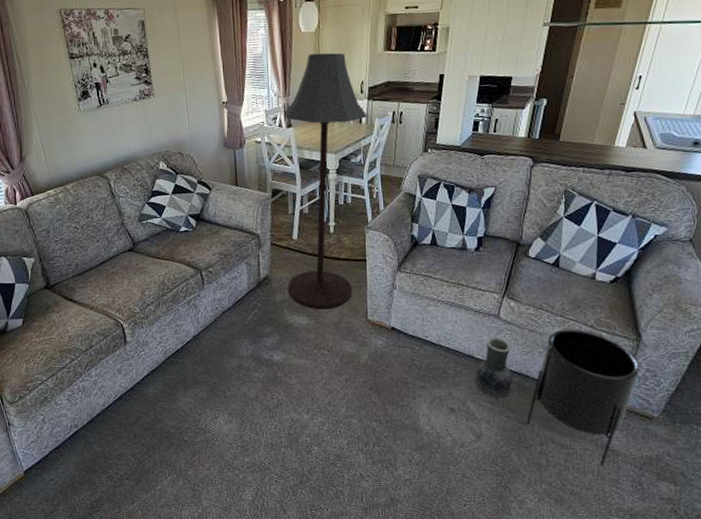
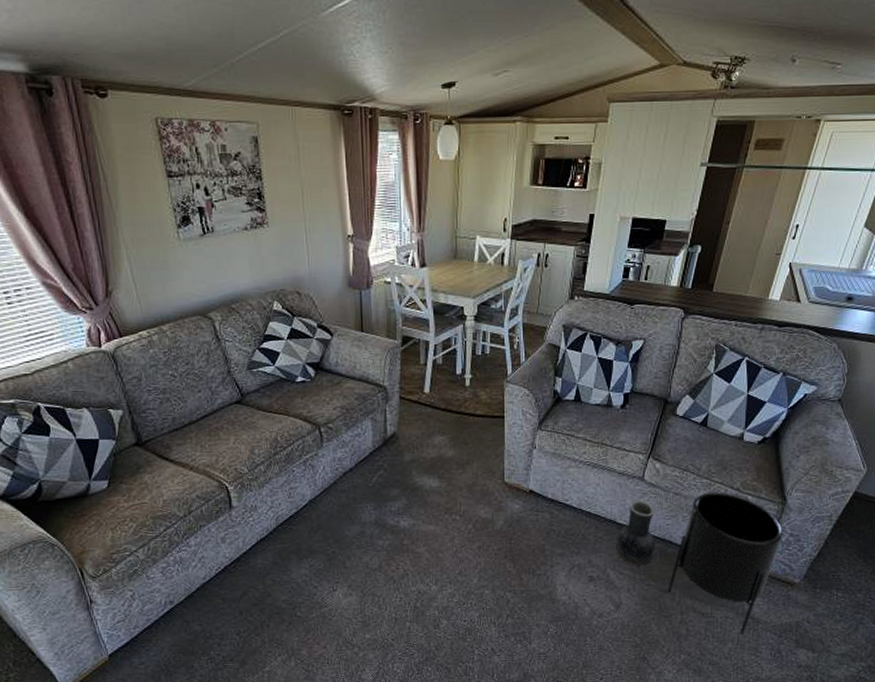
floor lamp: present [284,52,368,310] -> none [418,184,511,471]

